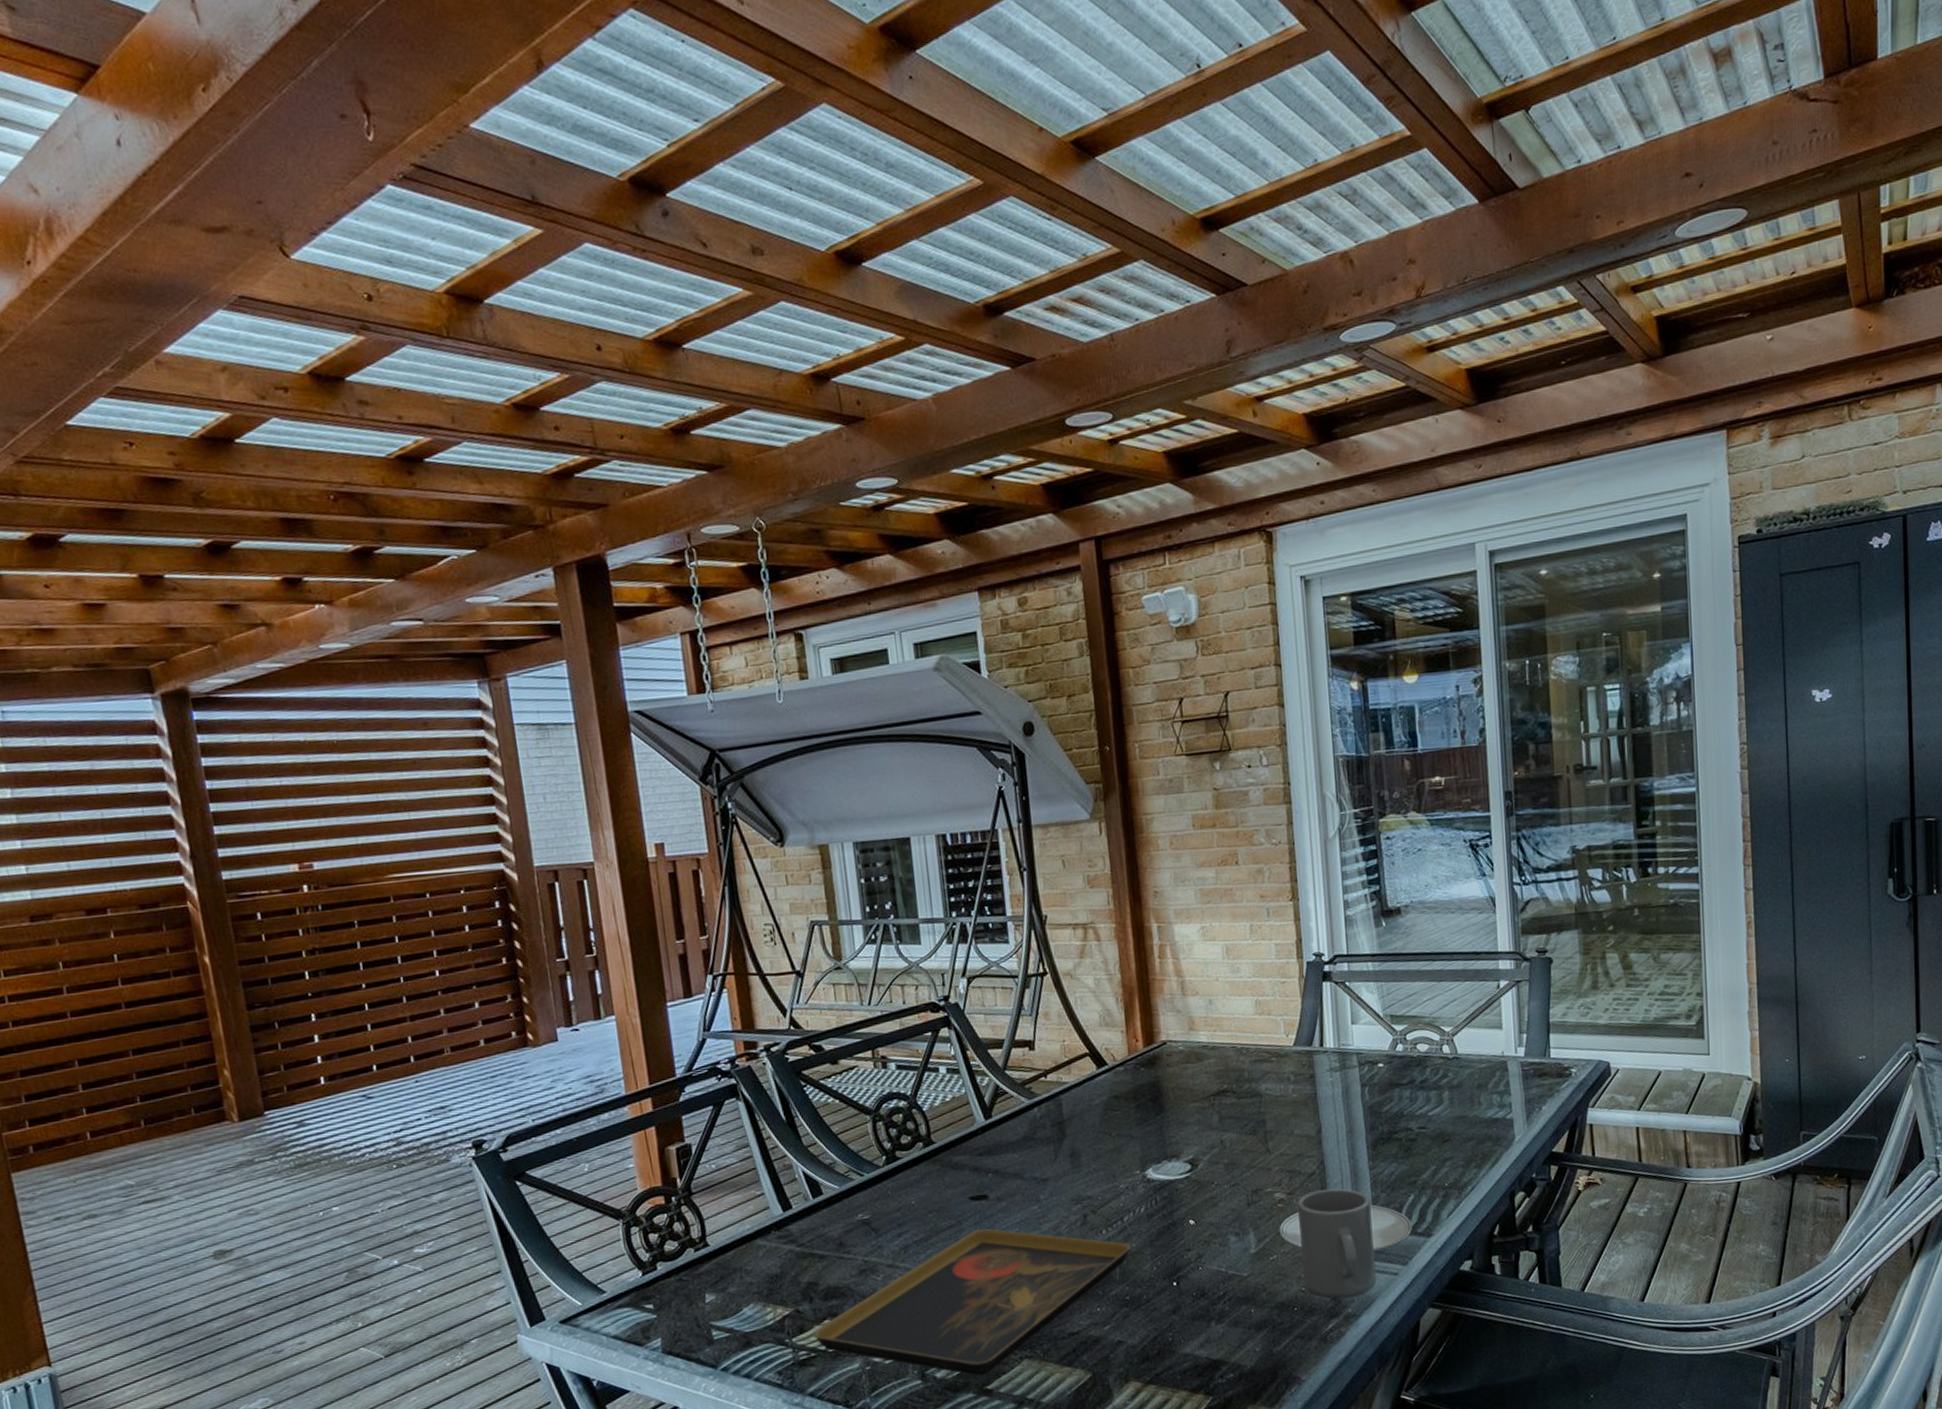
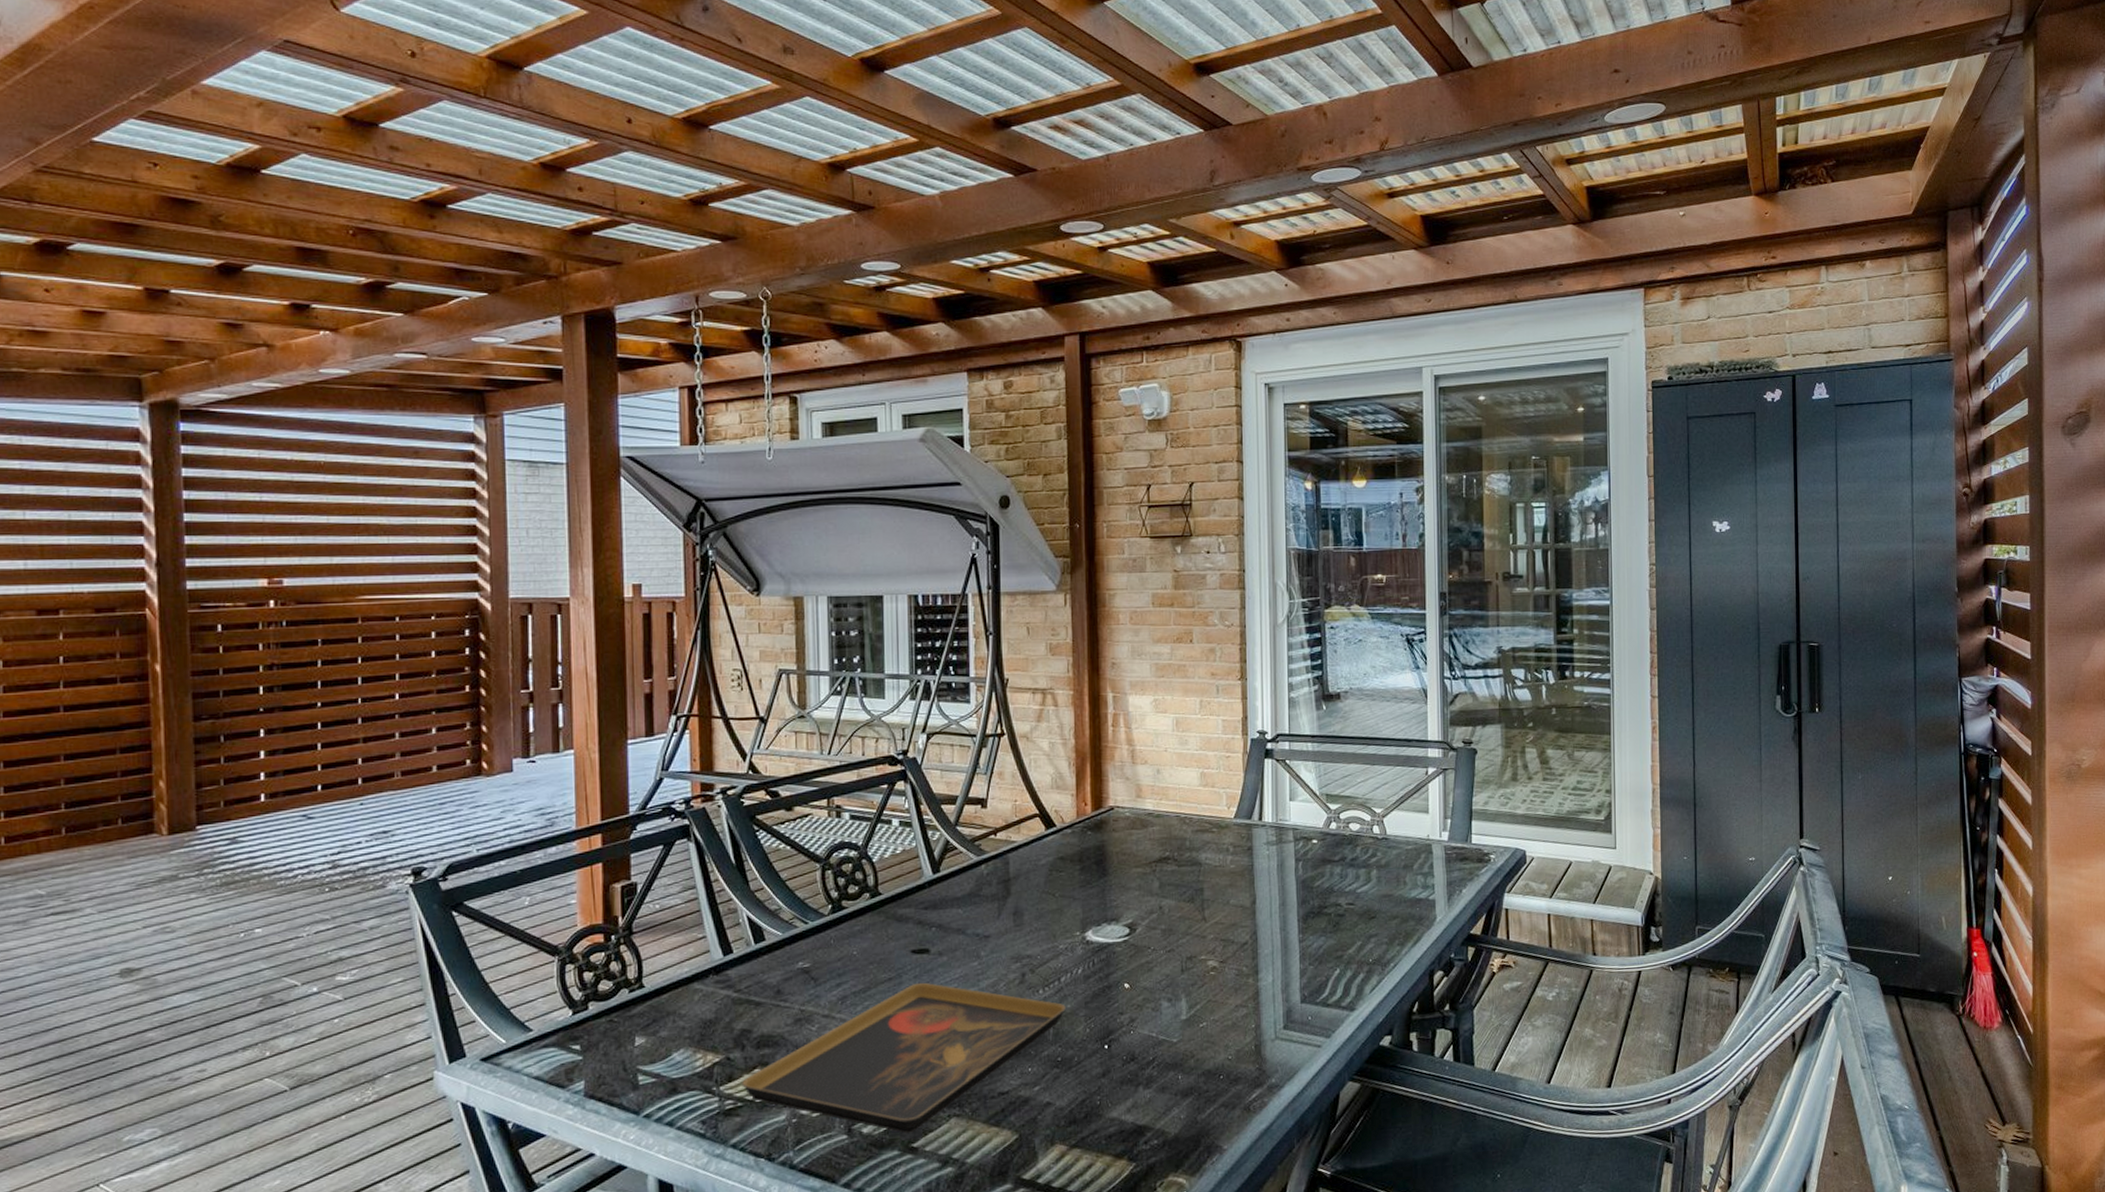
plate: present [1279,1204,1412,1251] -> none [1210,976,1337,1023]
cup: present [1297,1188,1377,1299] -> none [1229,959,1300,1068]

